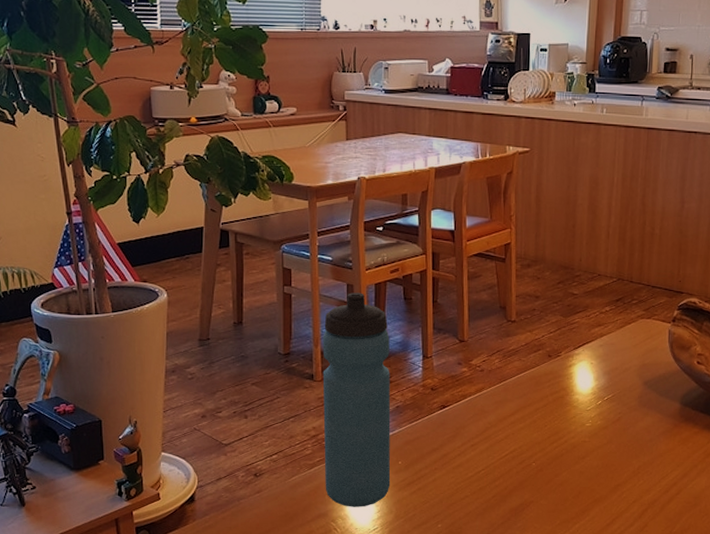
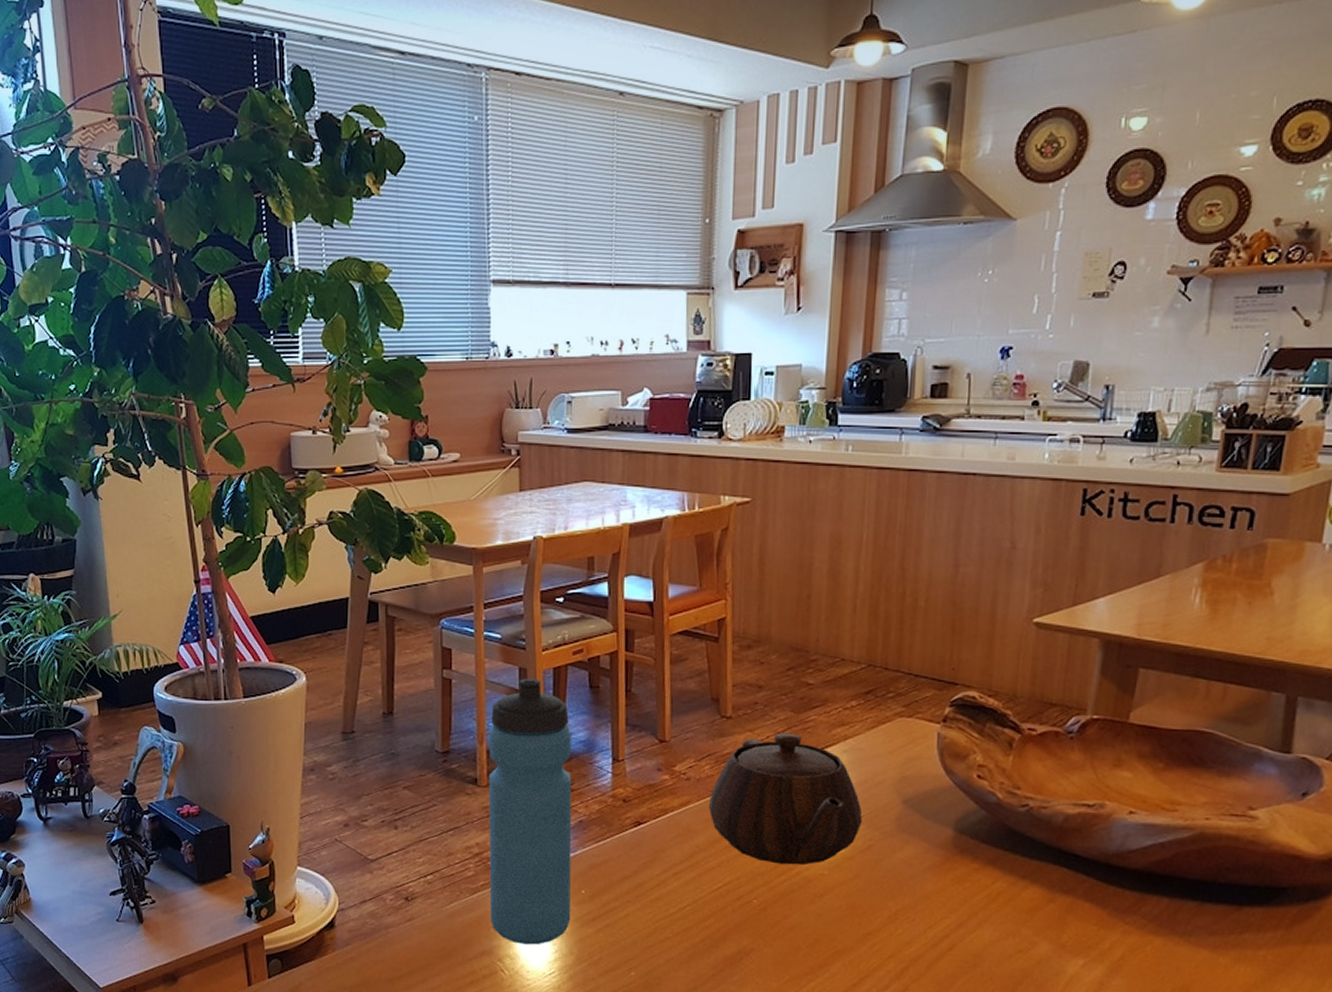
teapot: none [497,332,614,435] -> present [708,732,863,866]

